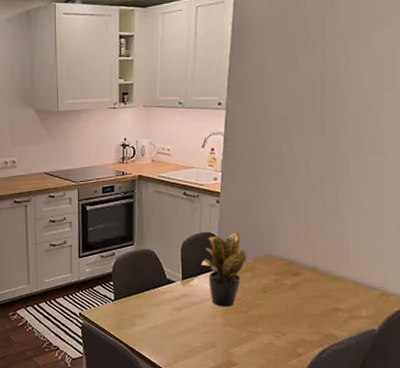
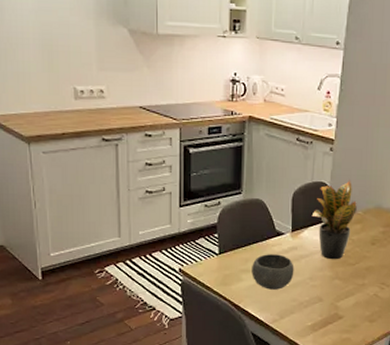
bowl: none [145,301,186,335] -> present [252,254,294,290]

